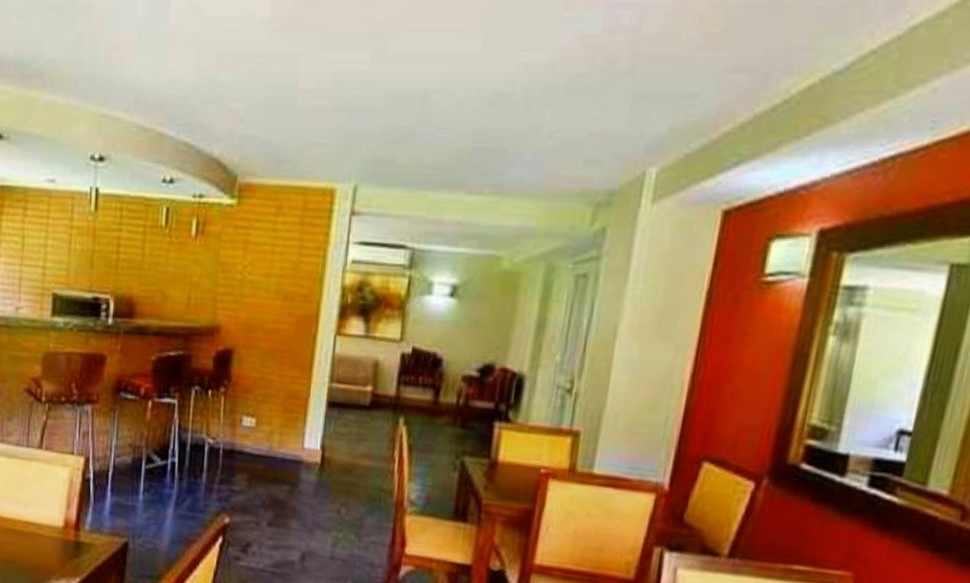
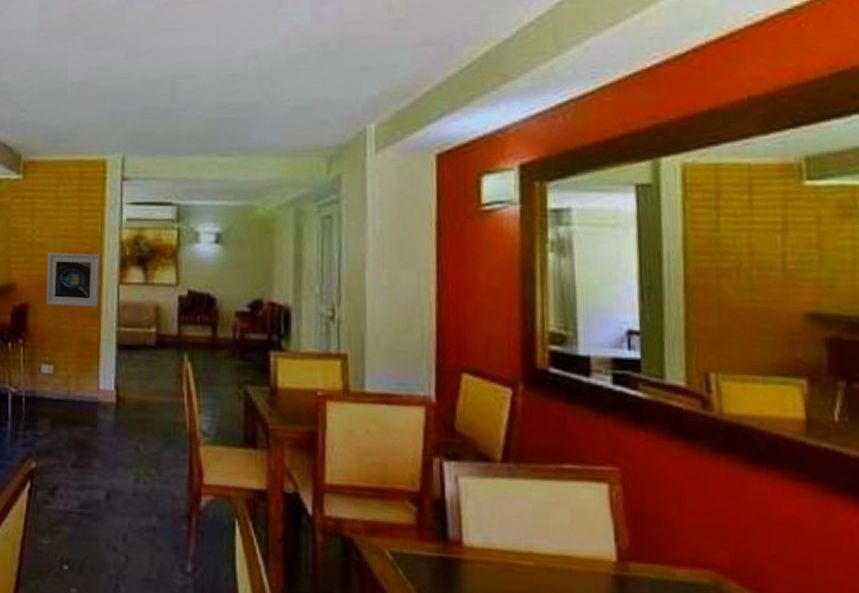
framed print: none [253,293,318,359] -> present [46,252,101,308]

